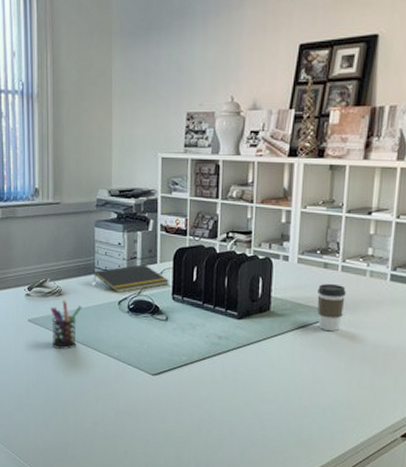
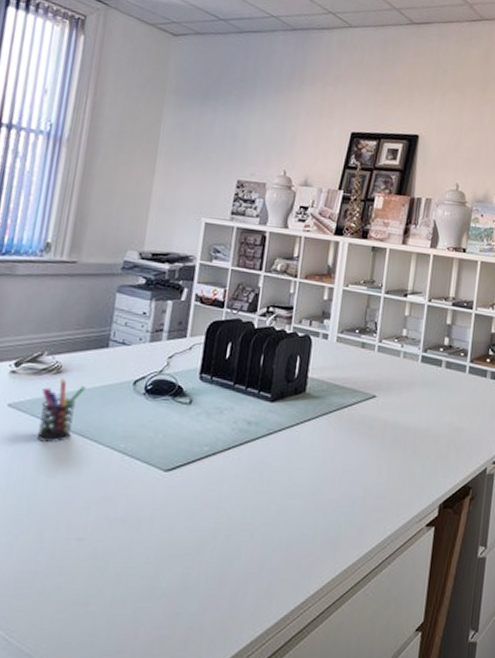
notepad: present [93,264,169,293] -> none [105,338,198,371]
coffee cup: present [317,283,346,332] -> none [352,363,381,415]

